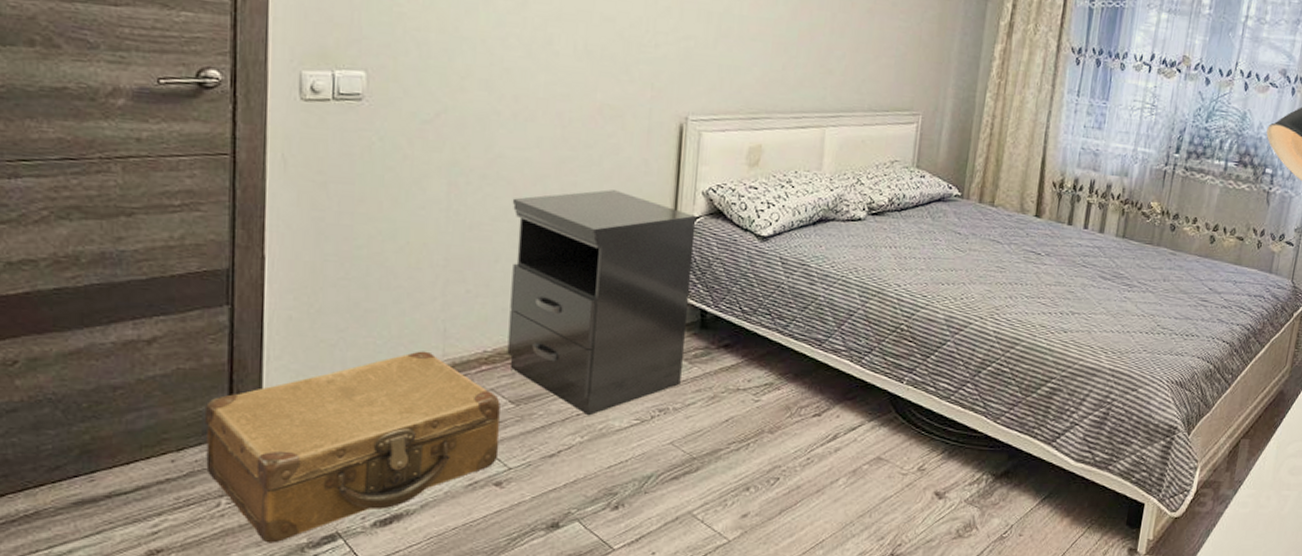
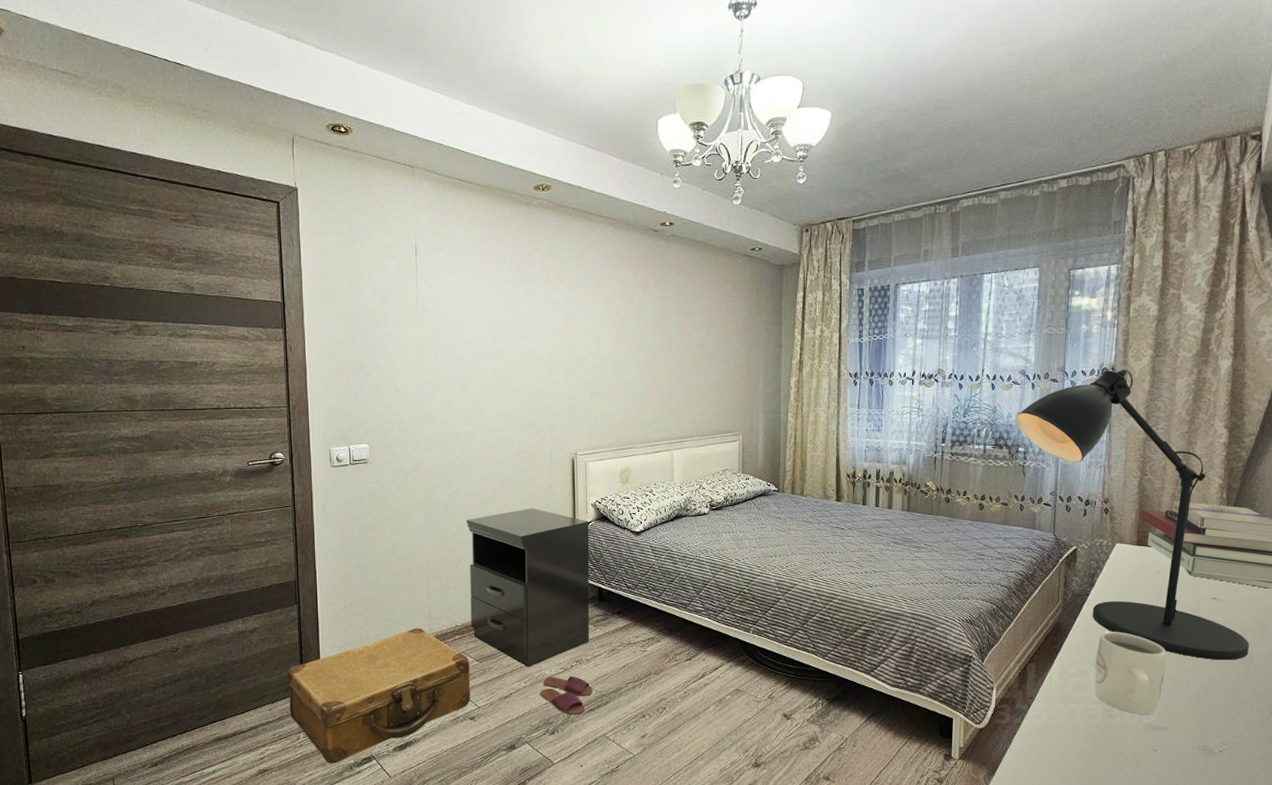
slippers: none [602,429,679,484] -> present [540,676,593,715]

